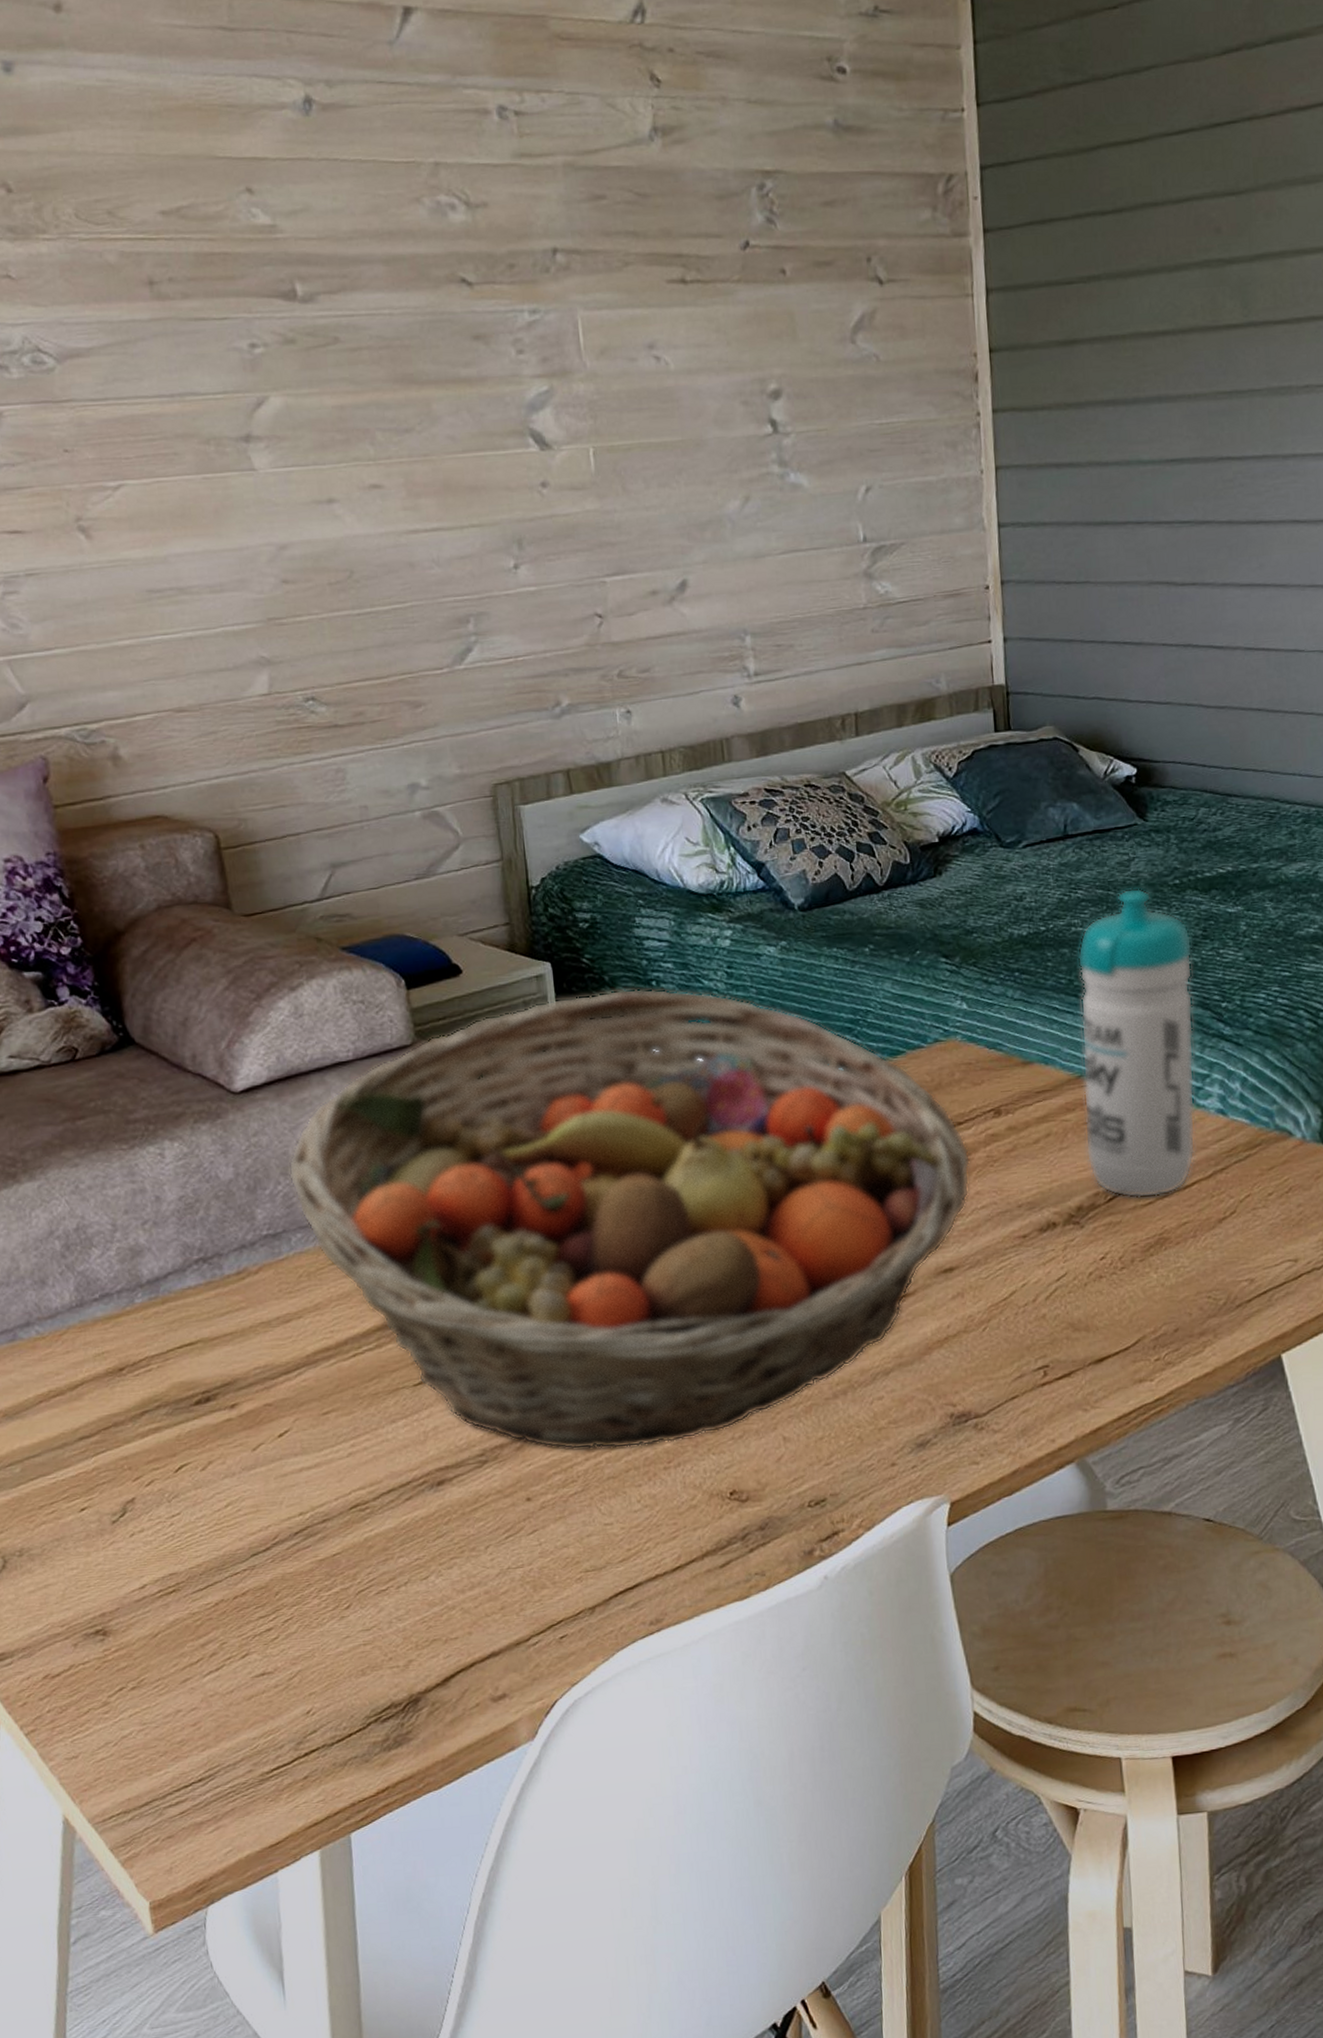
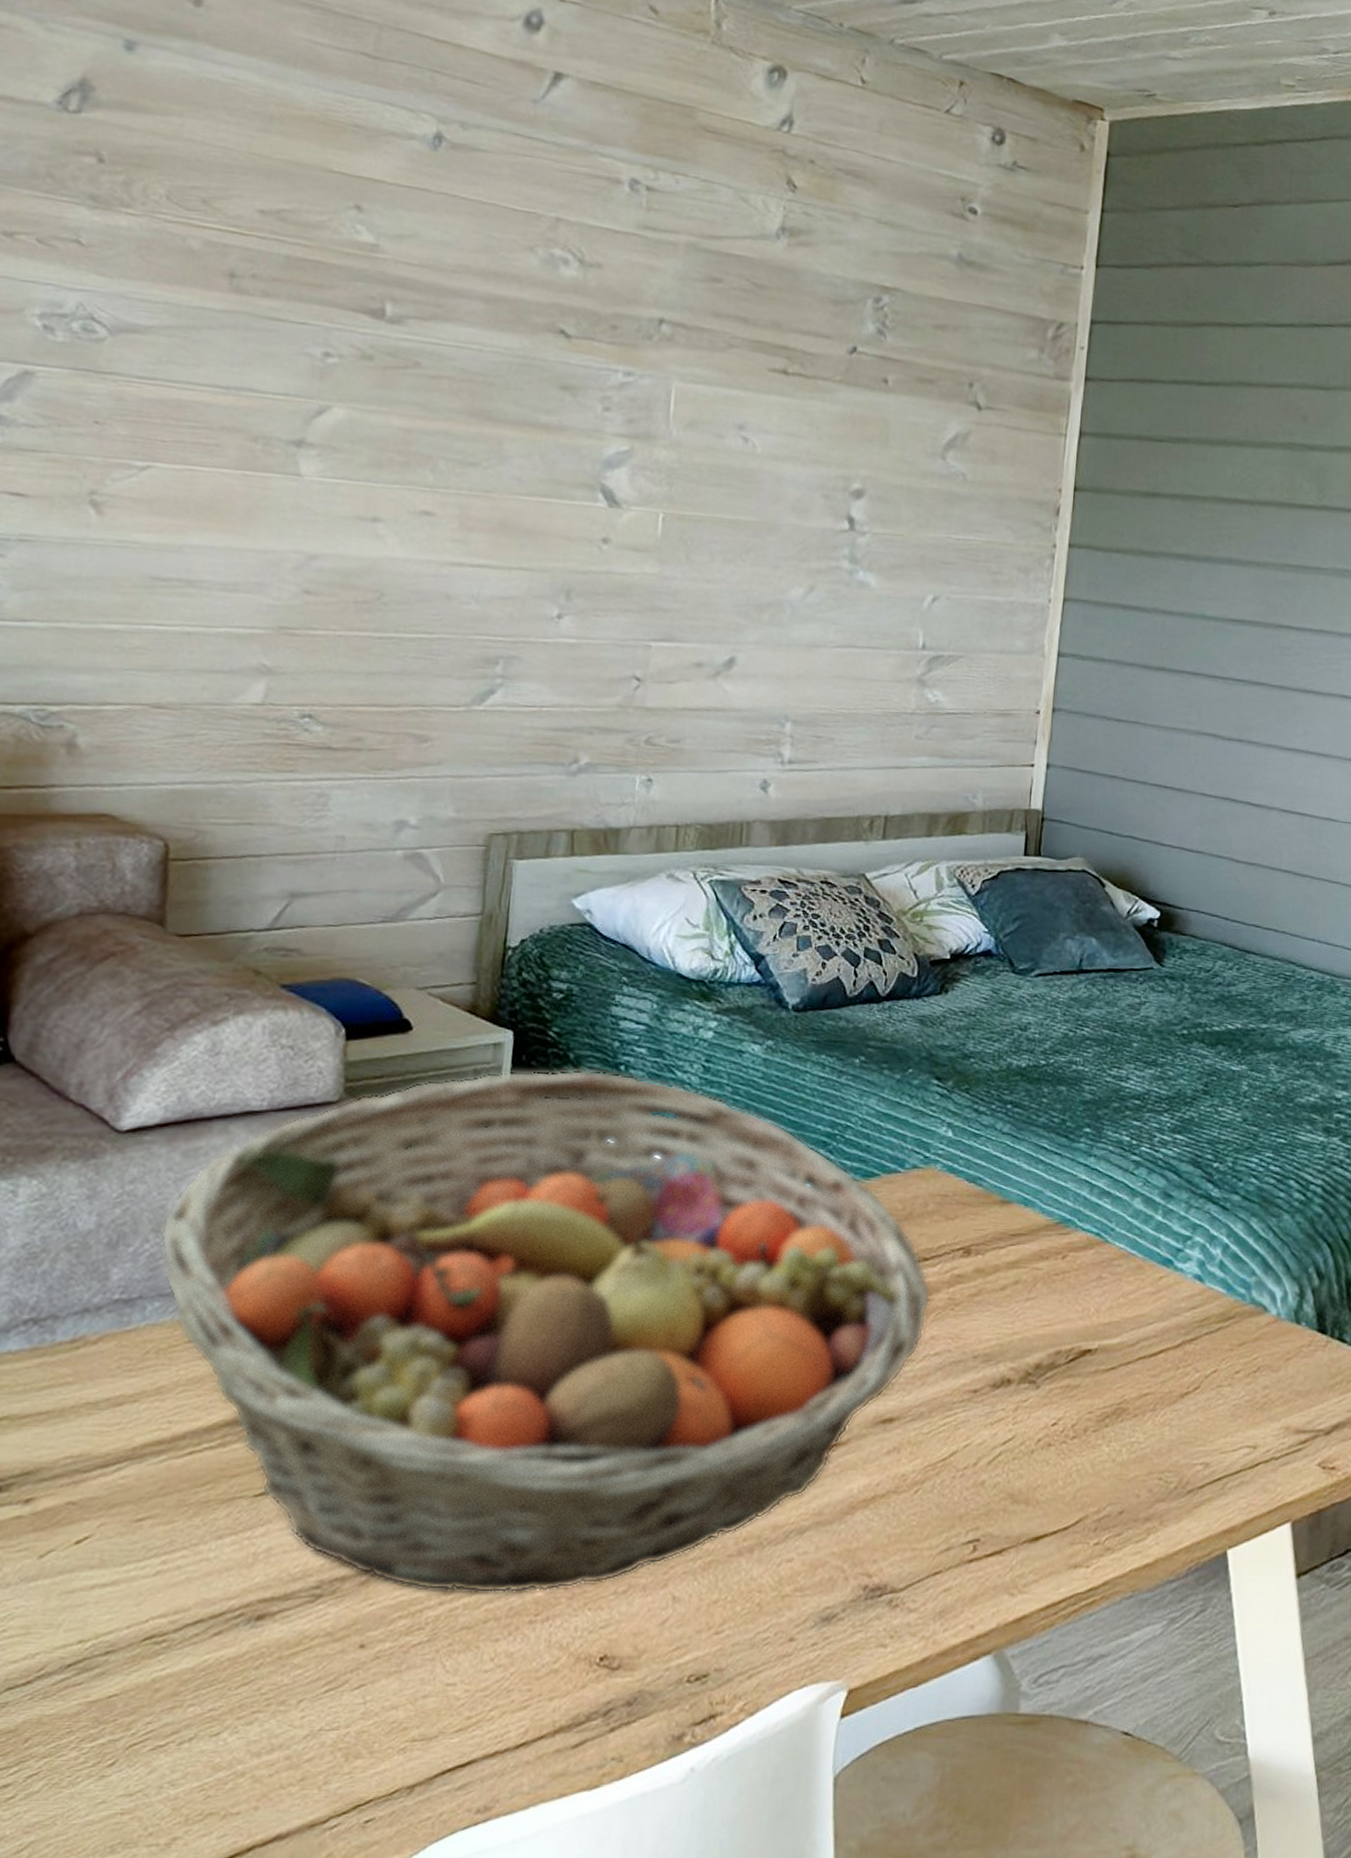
water bottle: present [1077,888,1196,1199] -> none [1053,1032,1192,1363]

